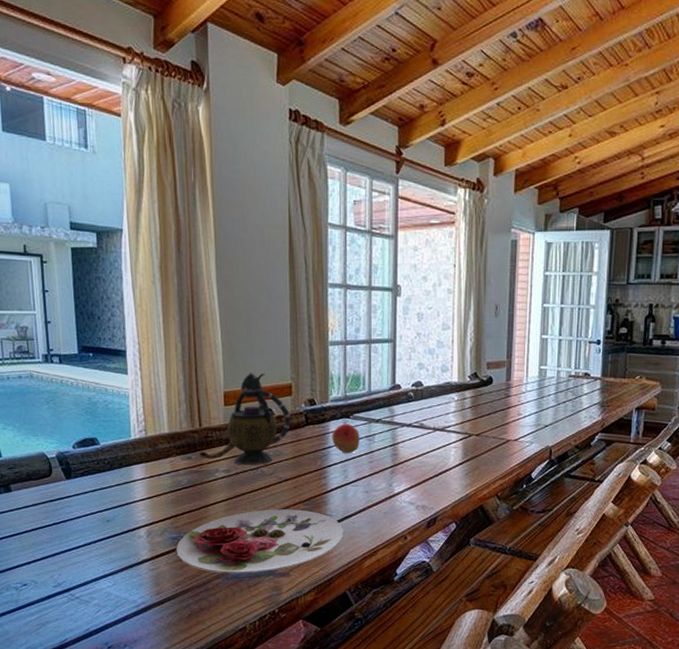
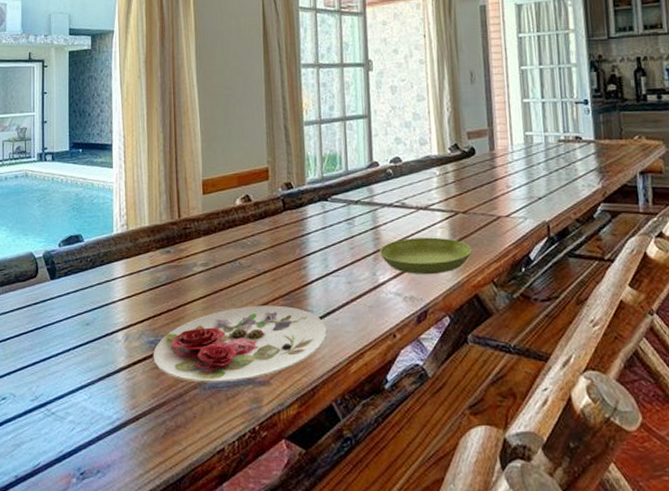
teapot: present [199,373,291,466] -> none [177,158,269,258]
fruit: present [332,423,360,454] -> none [310,207,339,241]
saucer: none [396,455,481,487] -> present [379,237,473,274]

